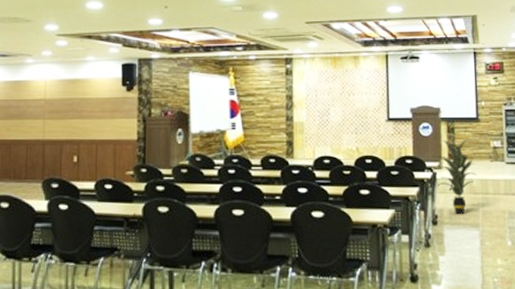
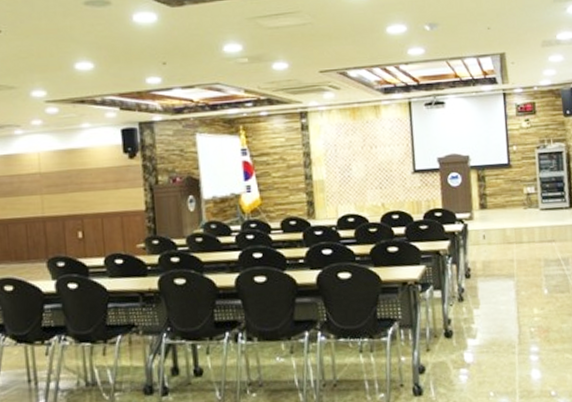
indoor plant: present [432,134,477,215] -> none [462,183,510,267]

